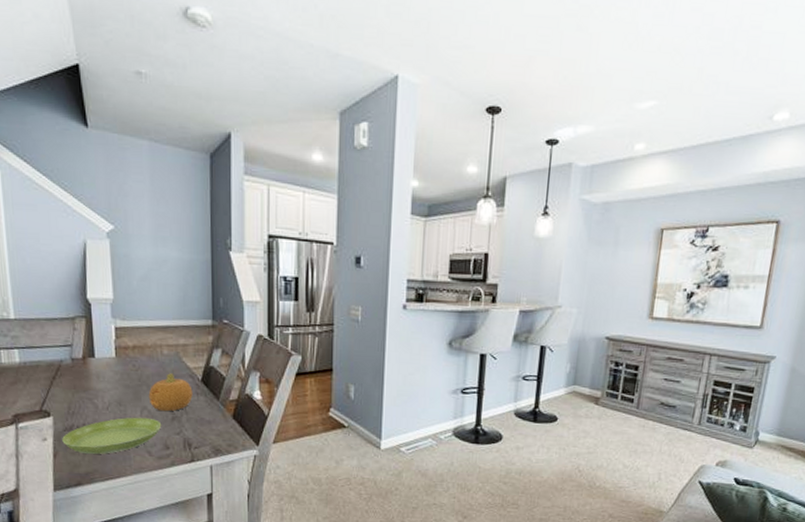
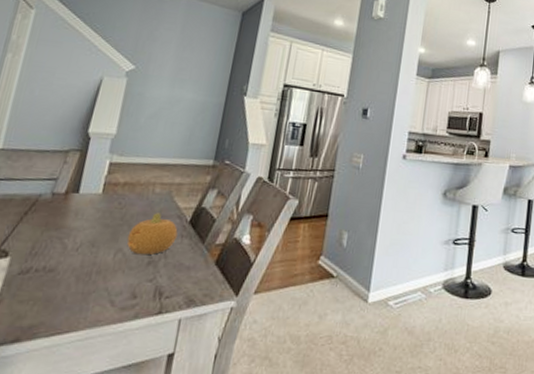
saucer: present [62,417,162,455] -> none [12,260,135,304]

